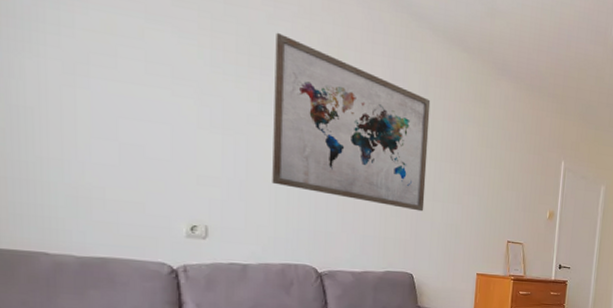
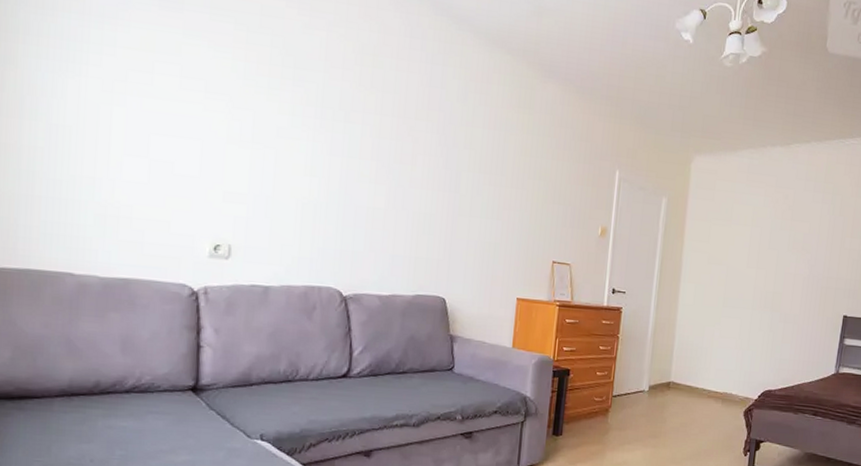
wall art: present [272,32,431,212] -> none [299,42,470,229]

